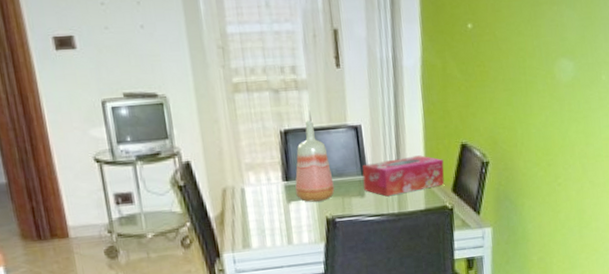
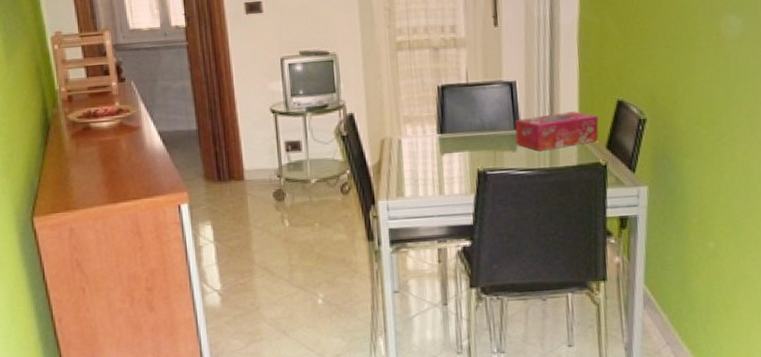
vase: present [295,120,335,202] -> none [449,76,487,155]

